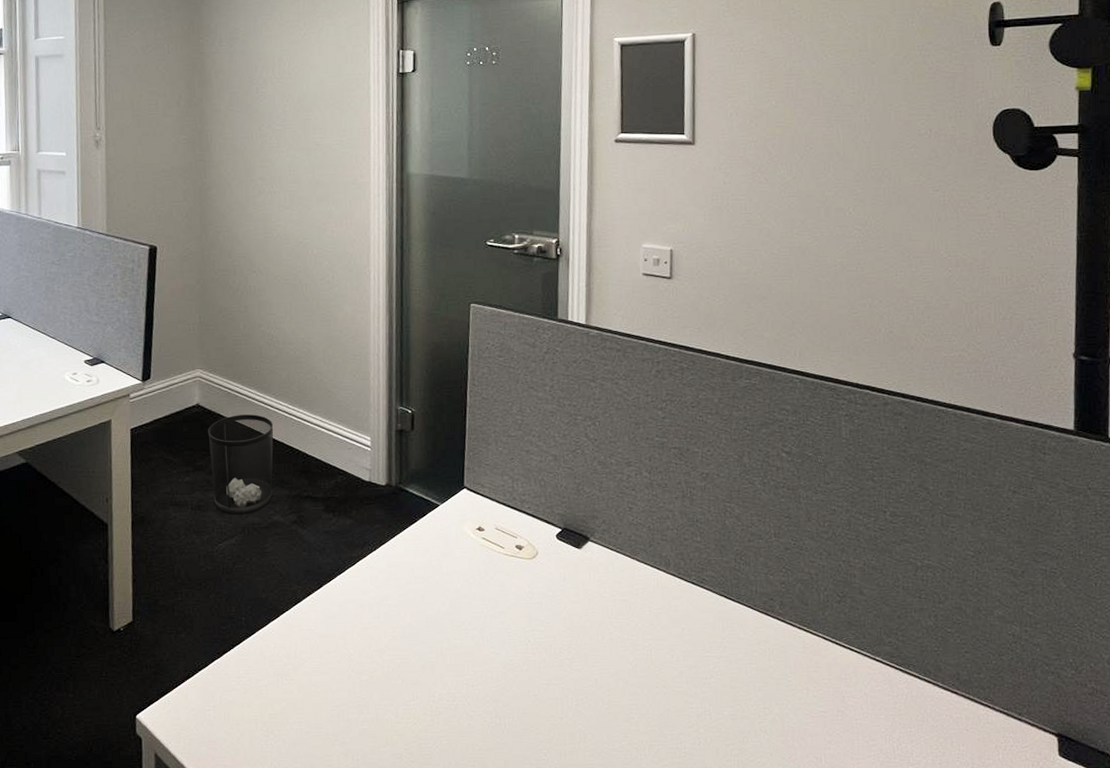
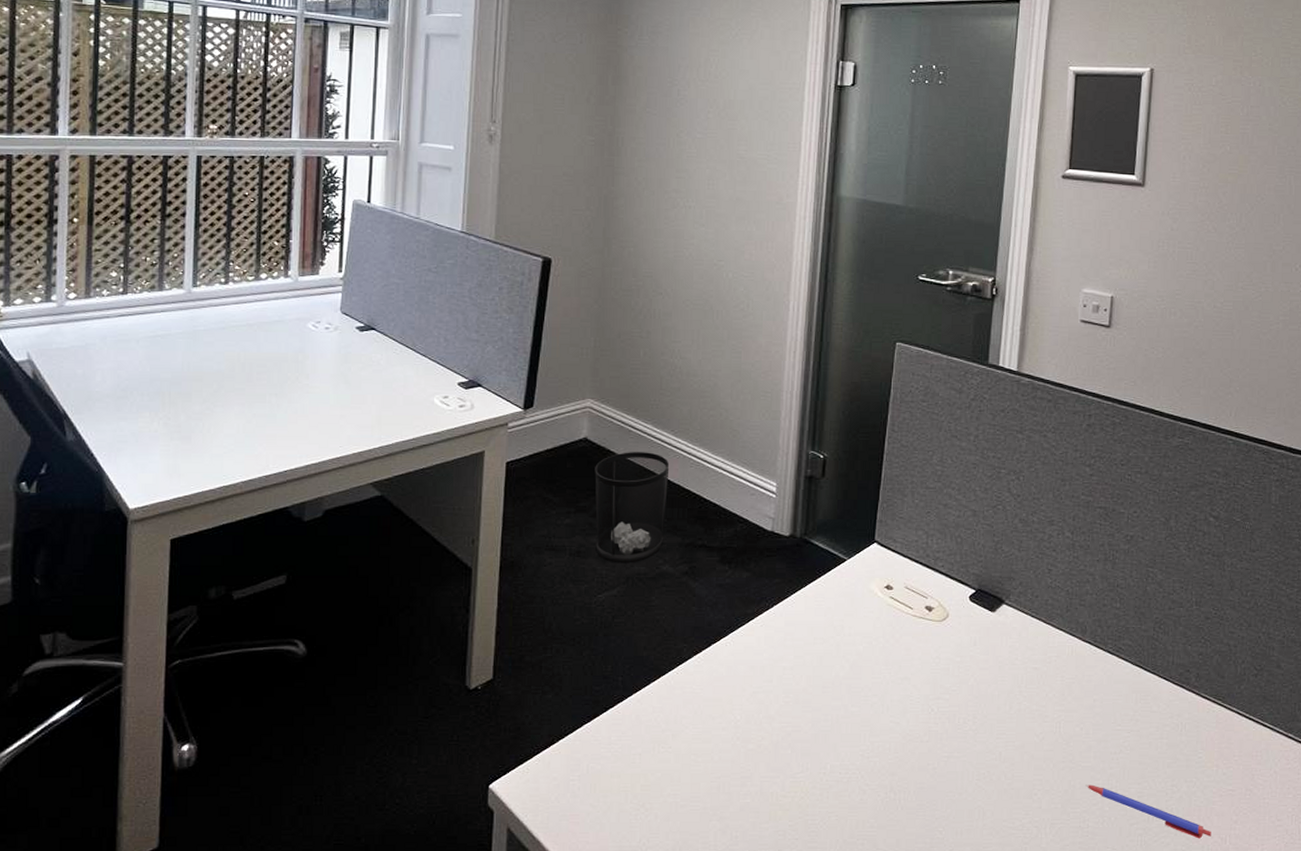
pen: none [680,708,806,759] -> present [1085,784,1211,839]

